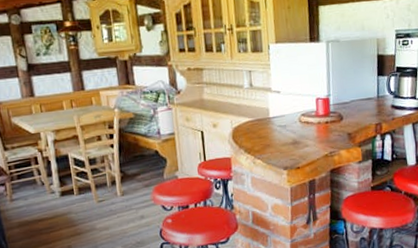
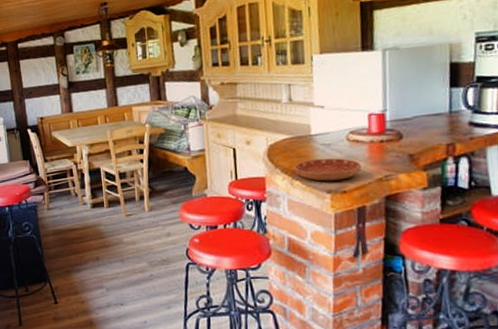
saucer: none [256,138,311,159] -> present [294,158,361,181]

